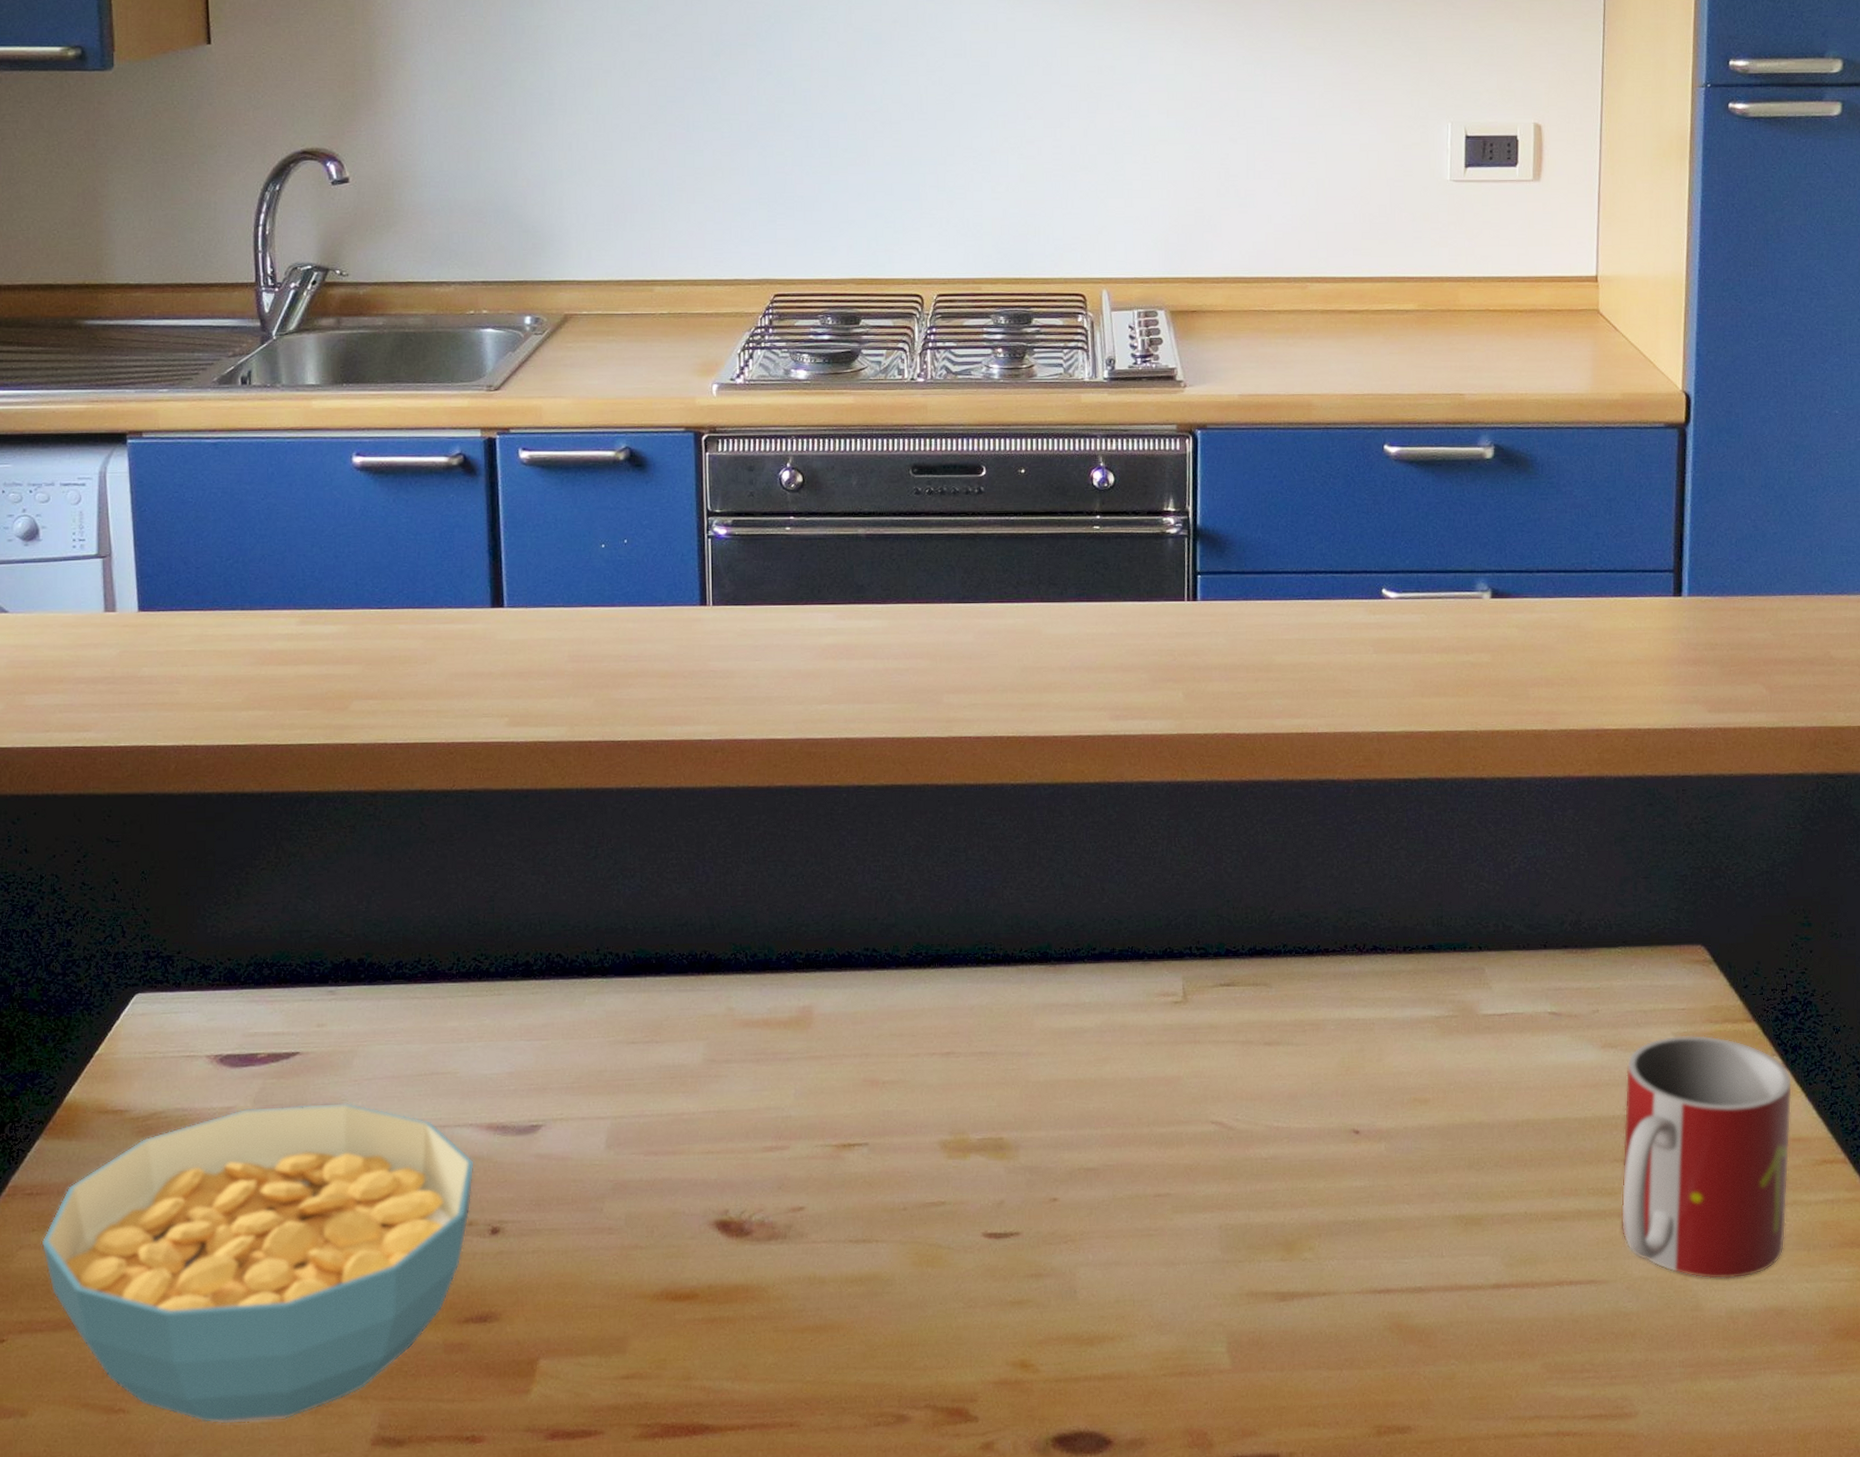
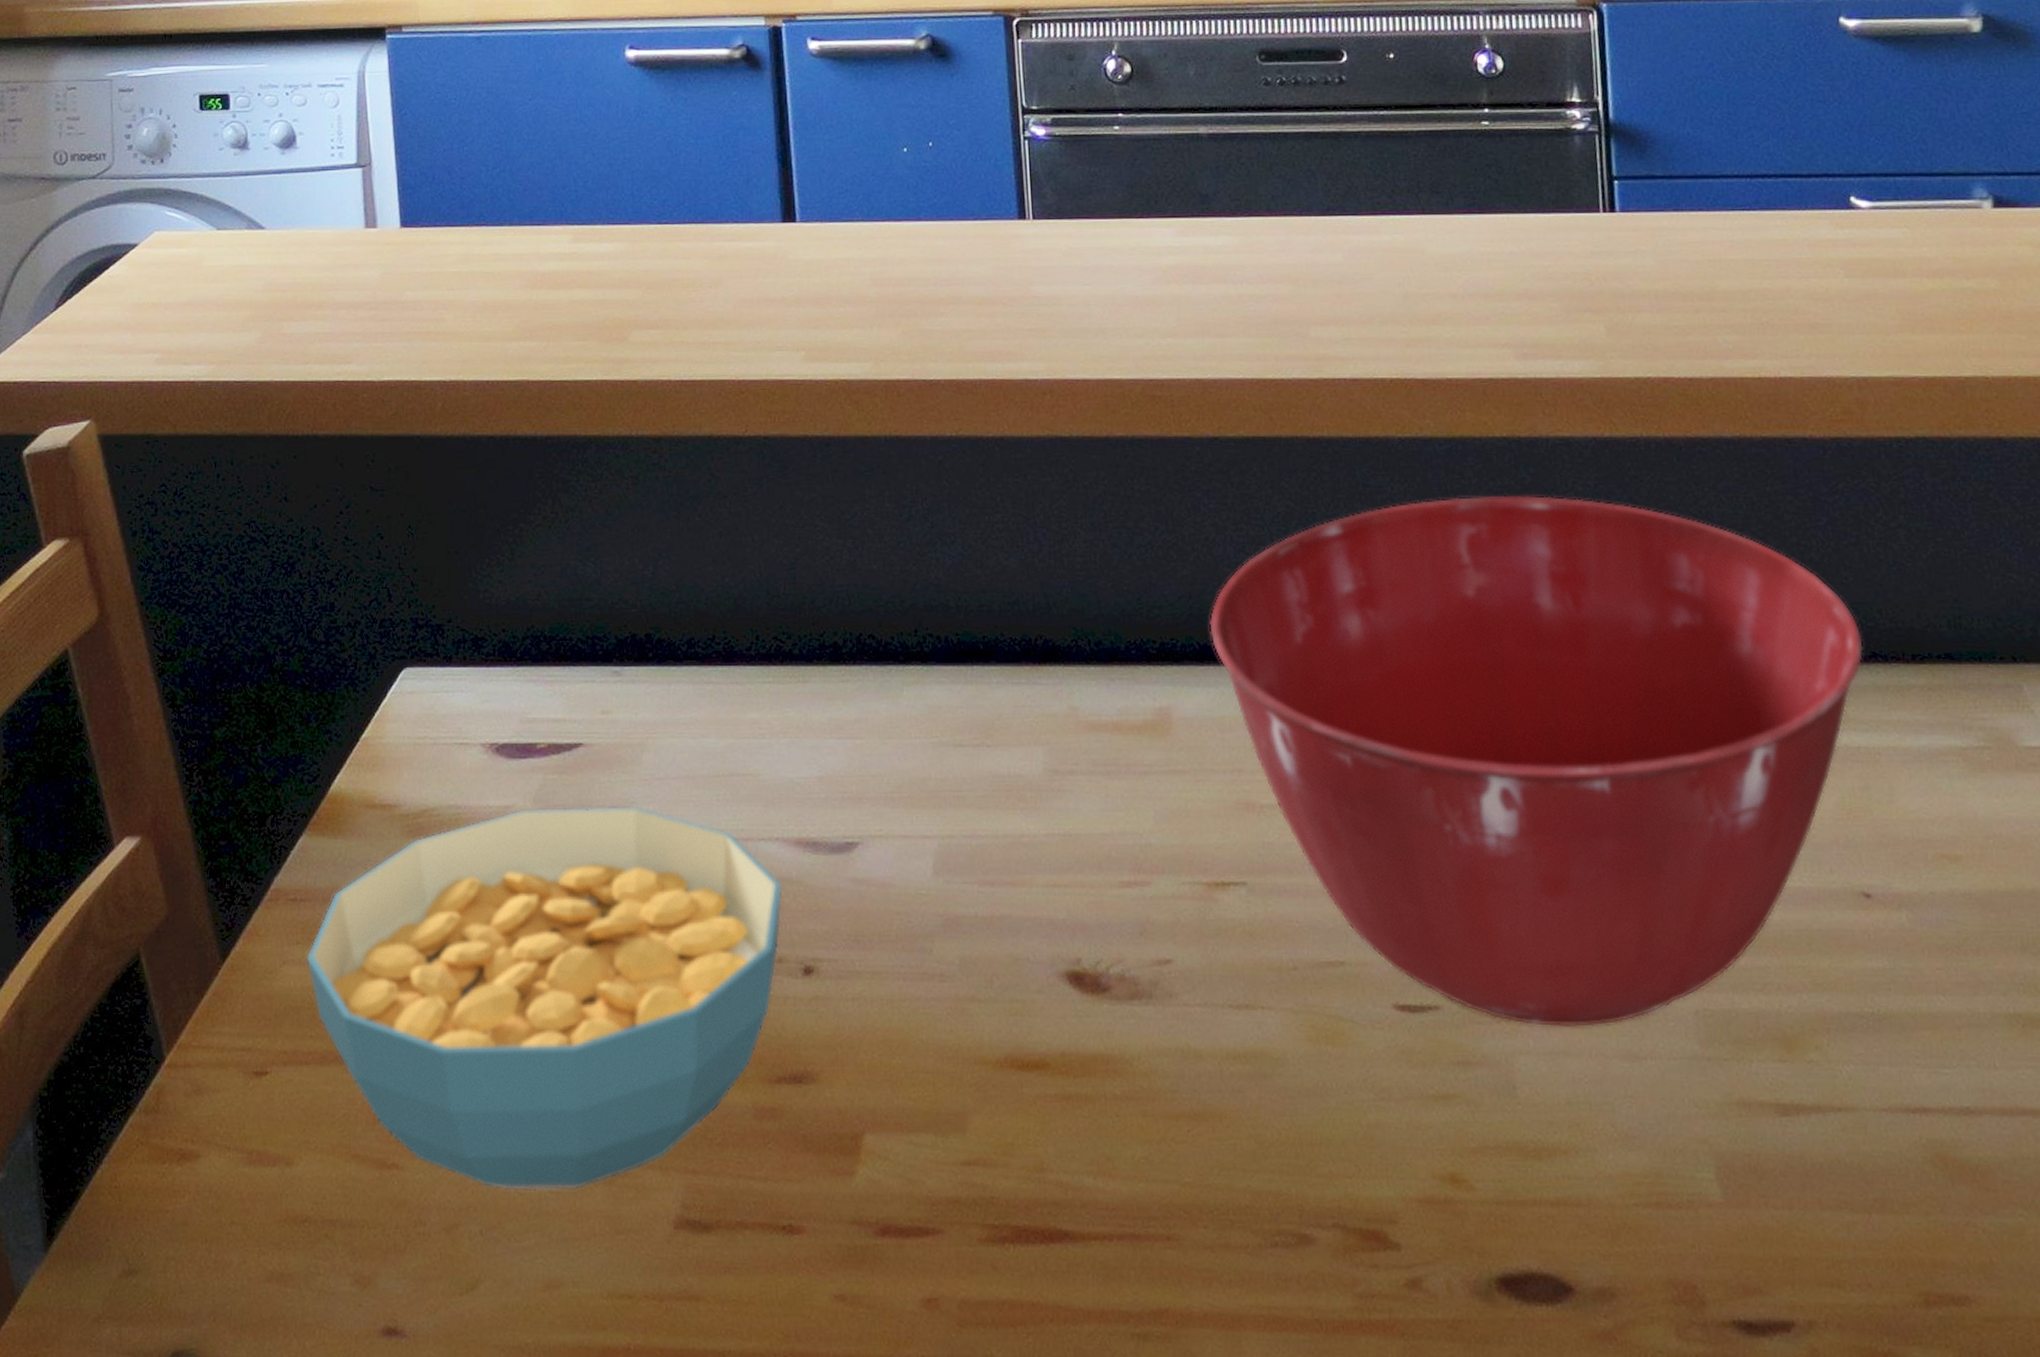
mixing bowl: none [848,828,1367,1244] -> present [1209,495,1864,1028]

